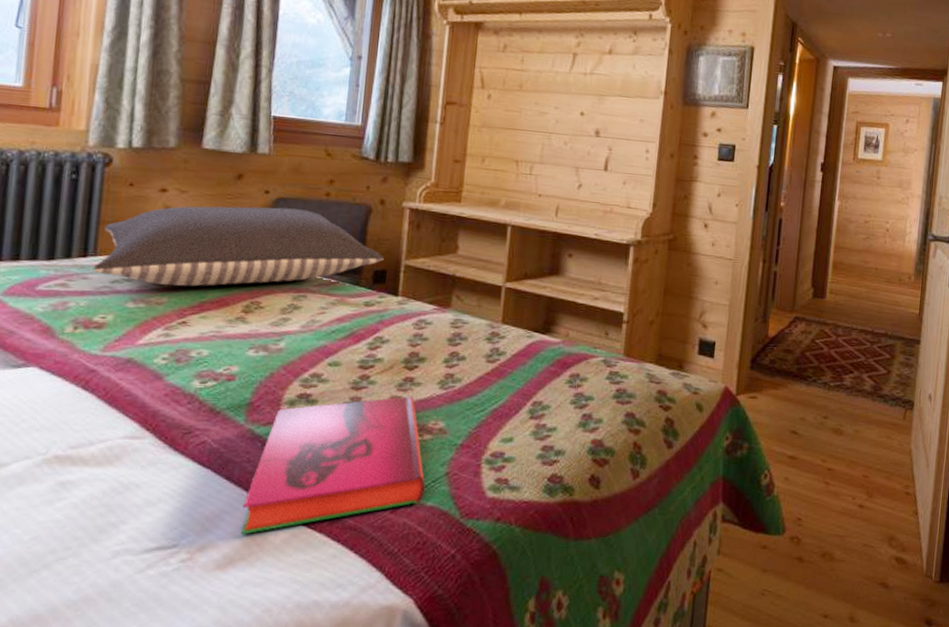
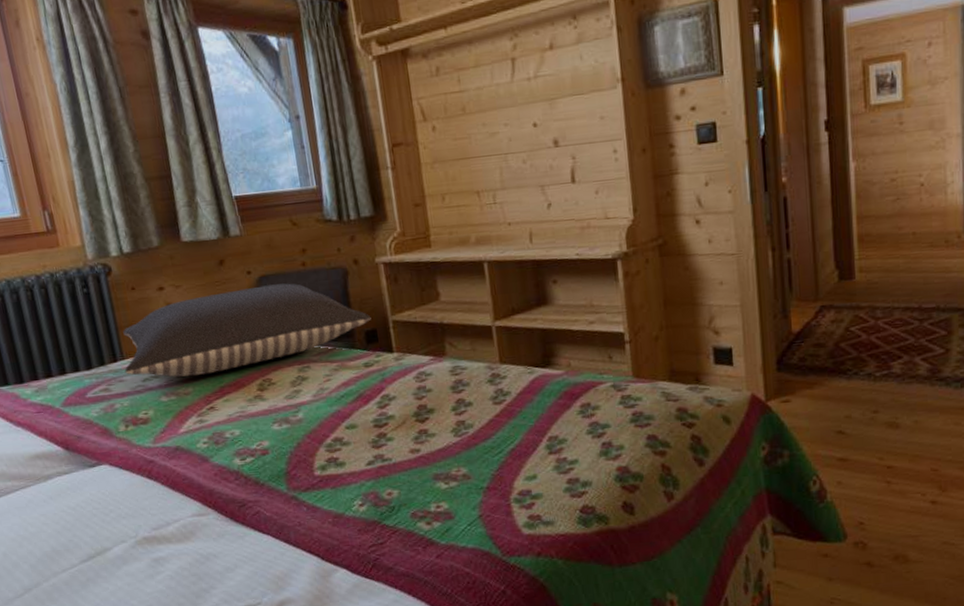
hardback book: present [240,395,426,535] -> none [305,446,464,589]

